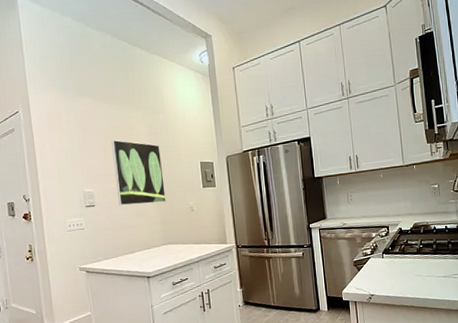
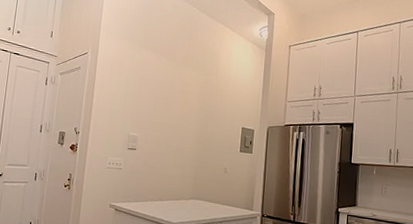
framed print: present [111,139,166,206] -> none [158,92,207,159]

